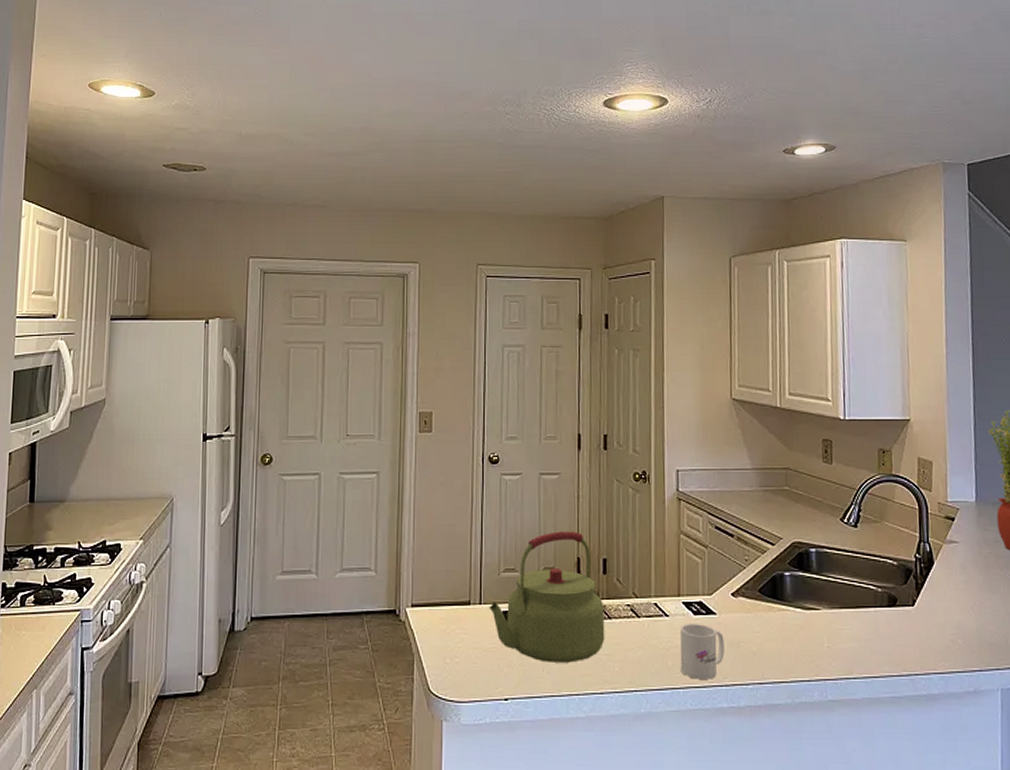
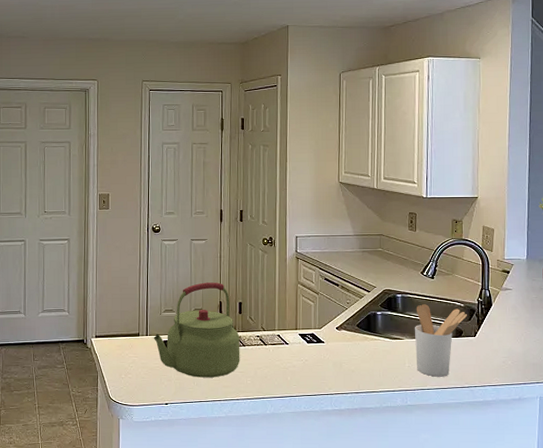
mug: present [680,624,725,679] -> none [296,350,330,390]
utensil holder: none [835,562,902,661] -> present [415,304,467,377]

